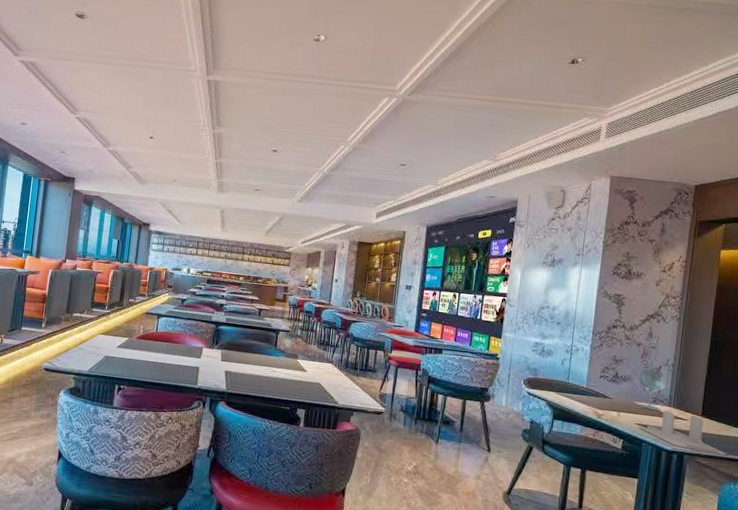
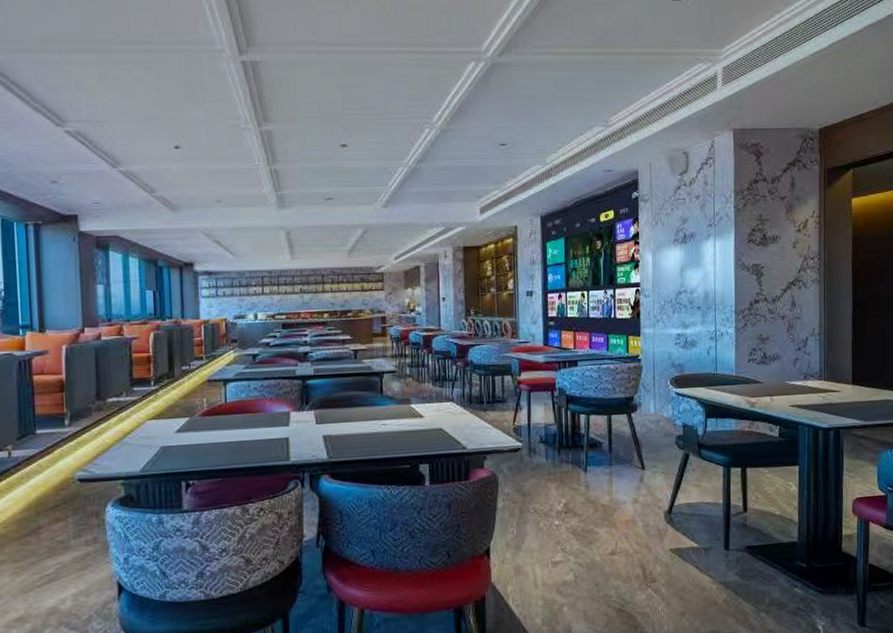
wine glass: present [637,369,666,412] -> none [786,343,815,388]
napkin holder: present [638,410,729,456] -> none [793,384,882,423]

